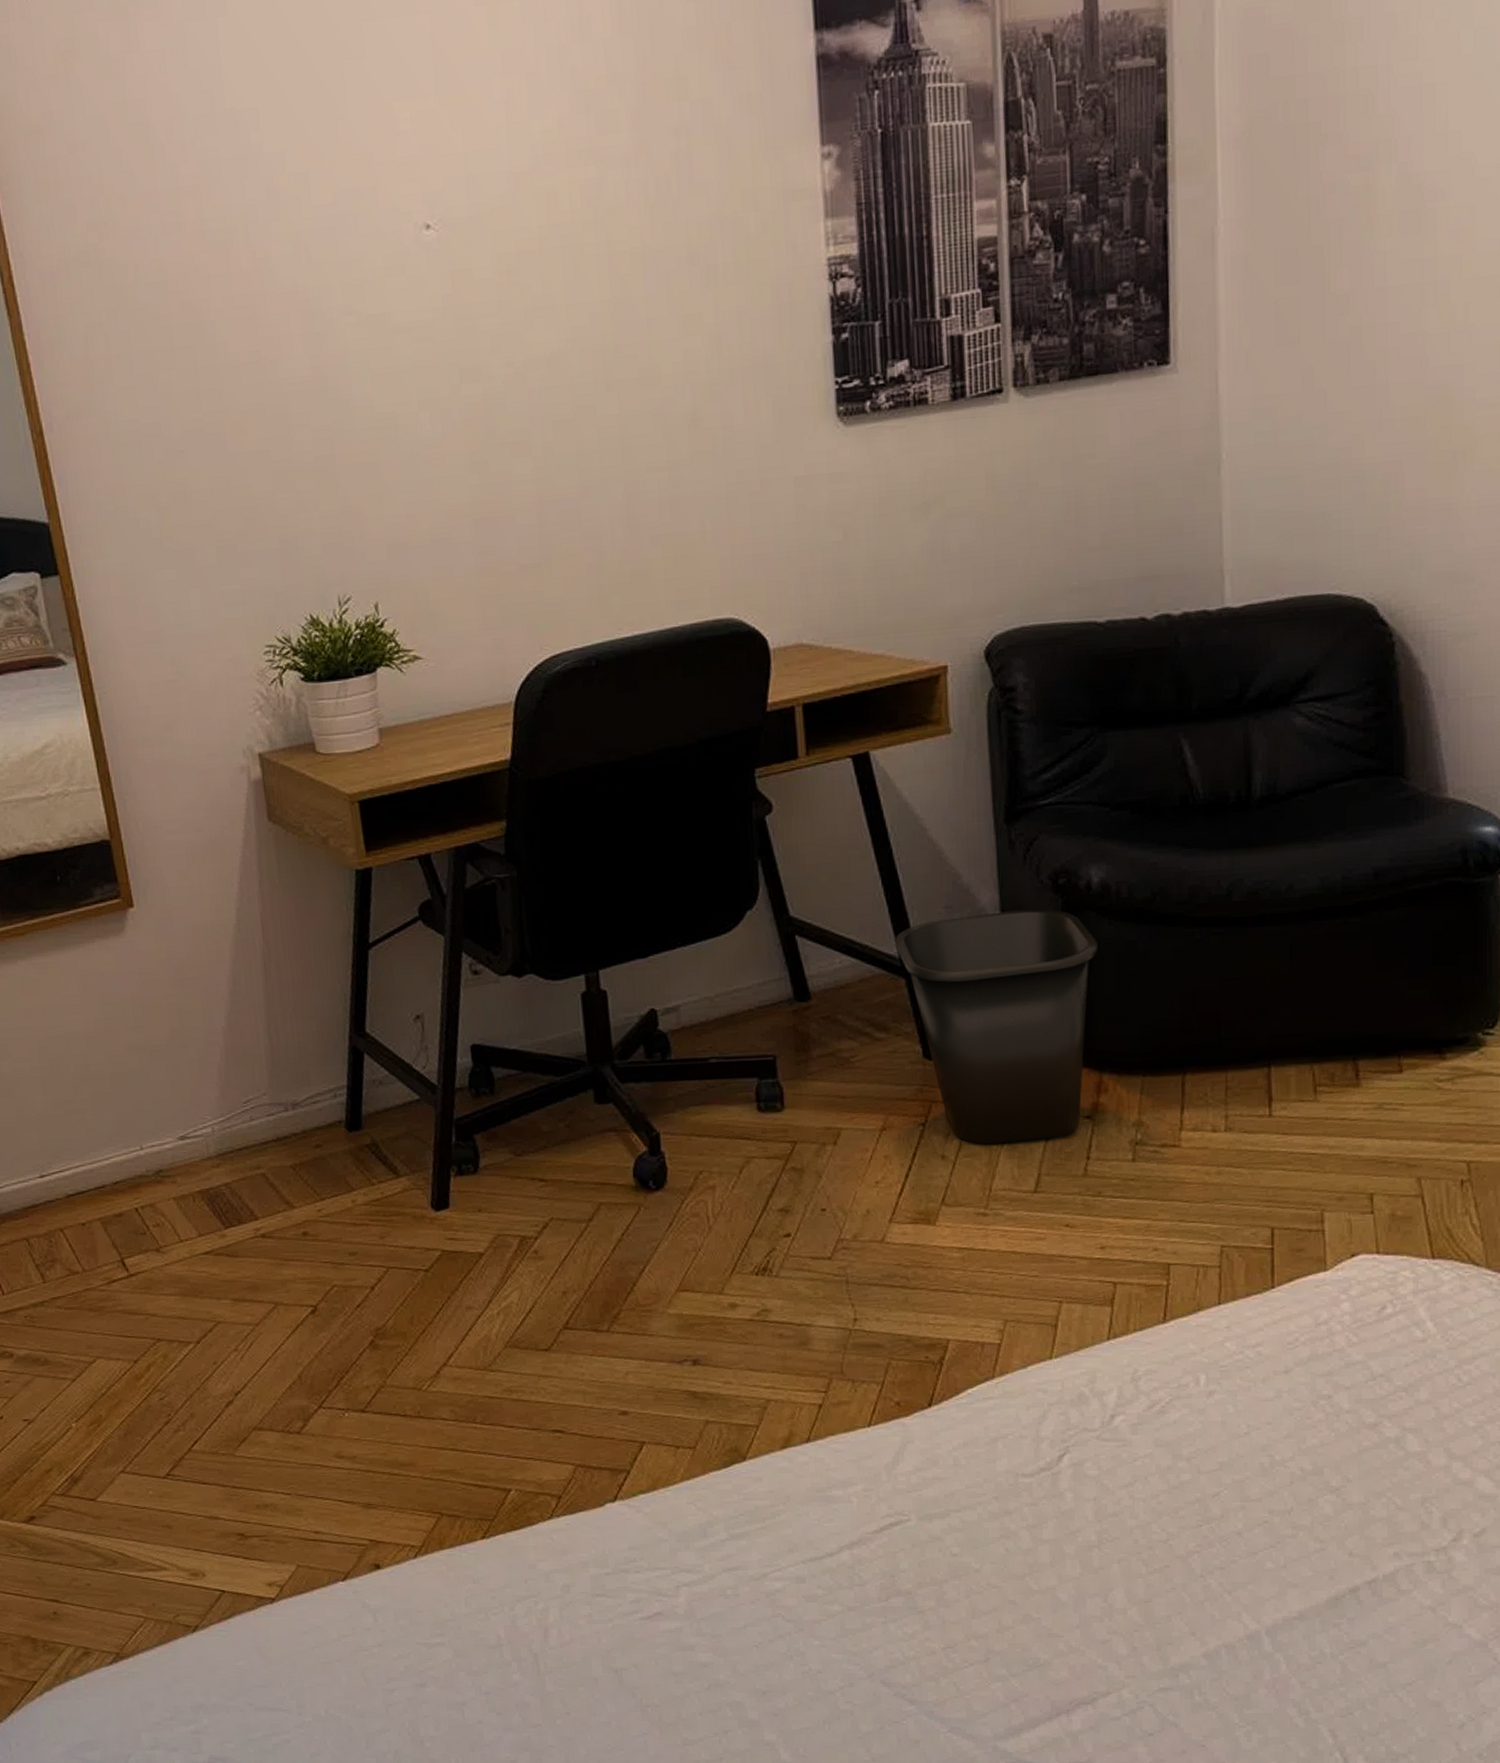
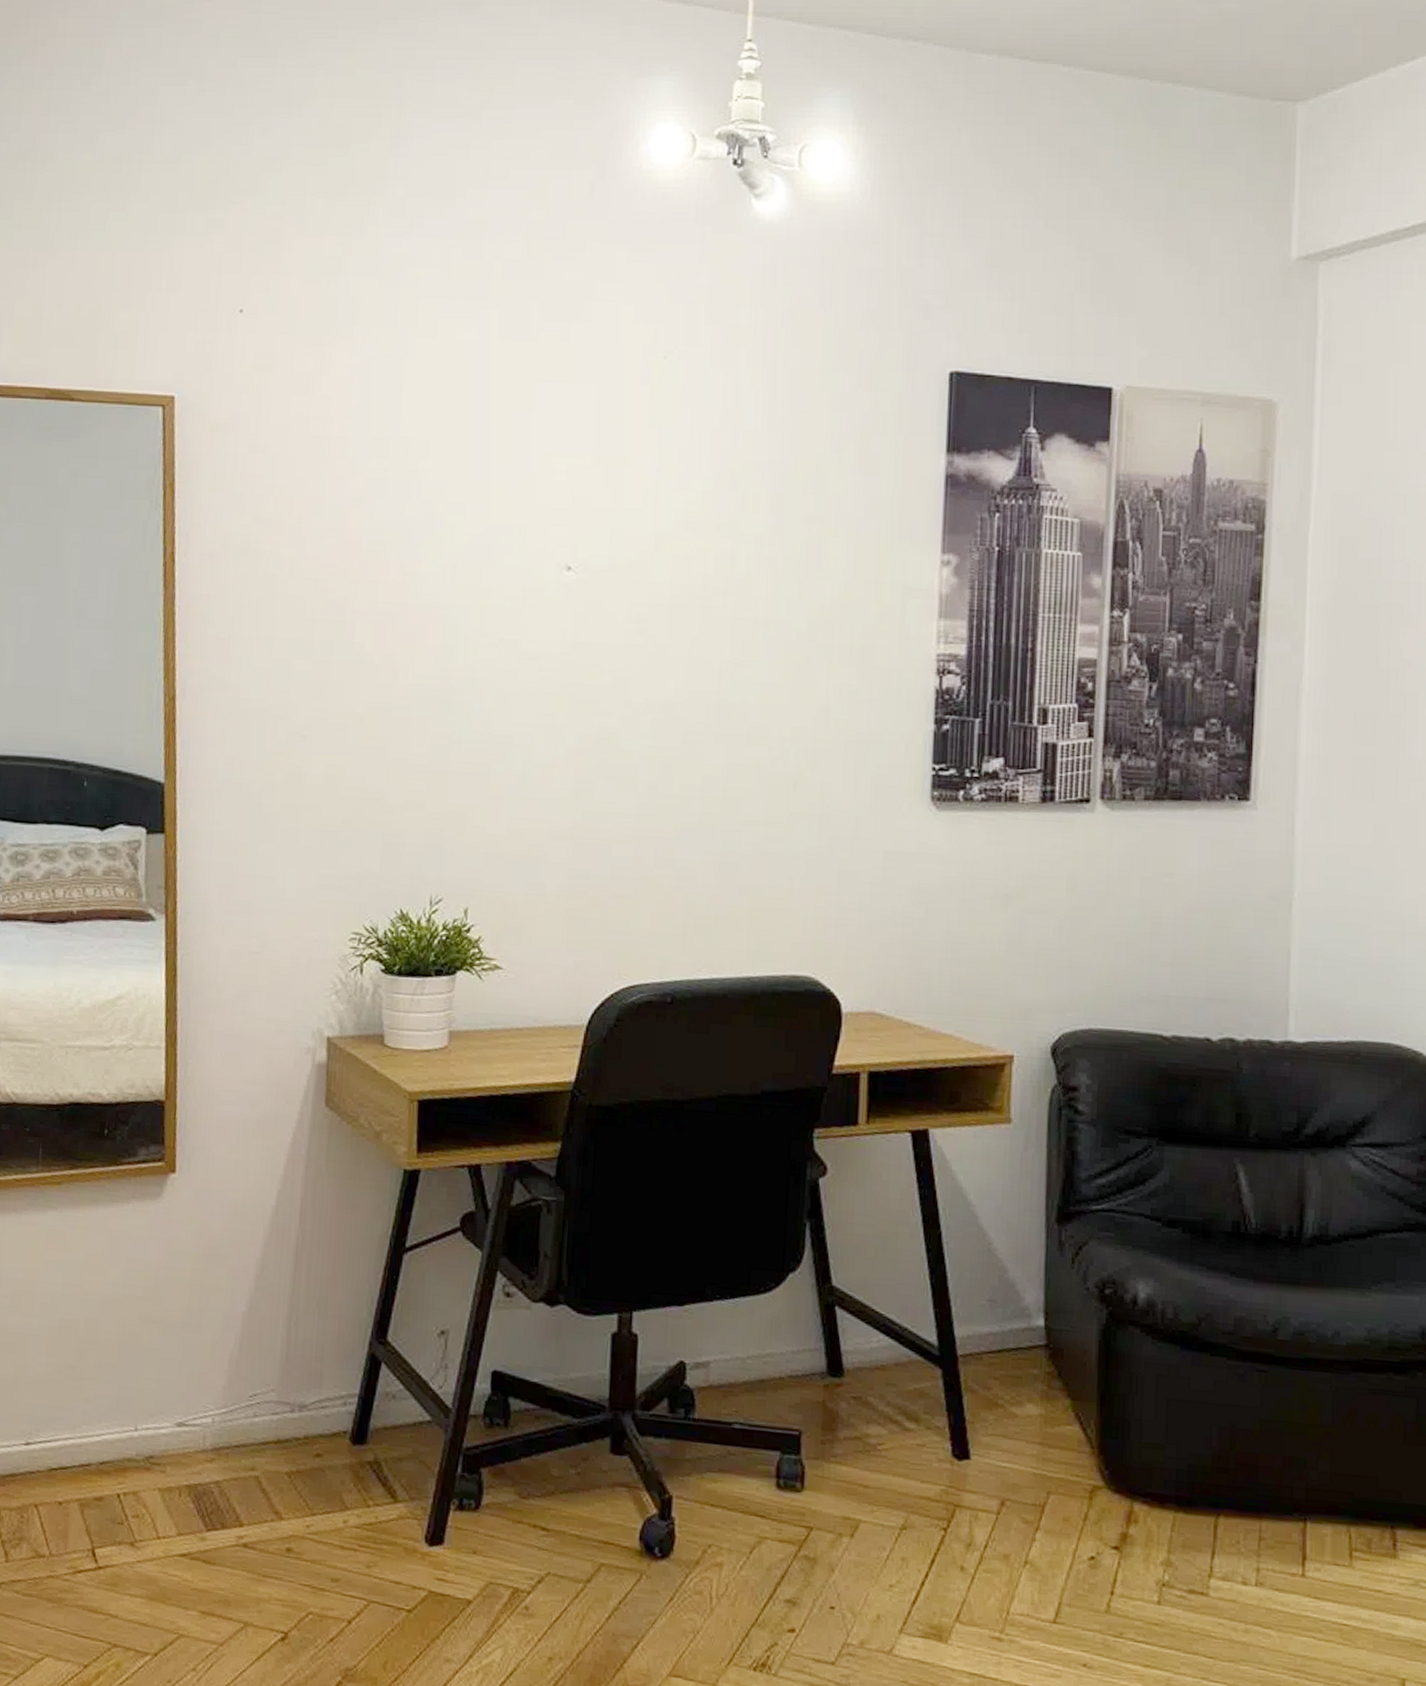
waste bin: present [896,908,1098,1145] -> none [936,1312,1139,1565]

